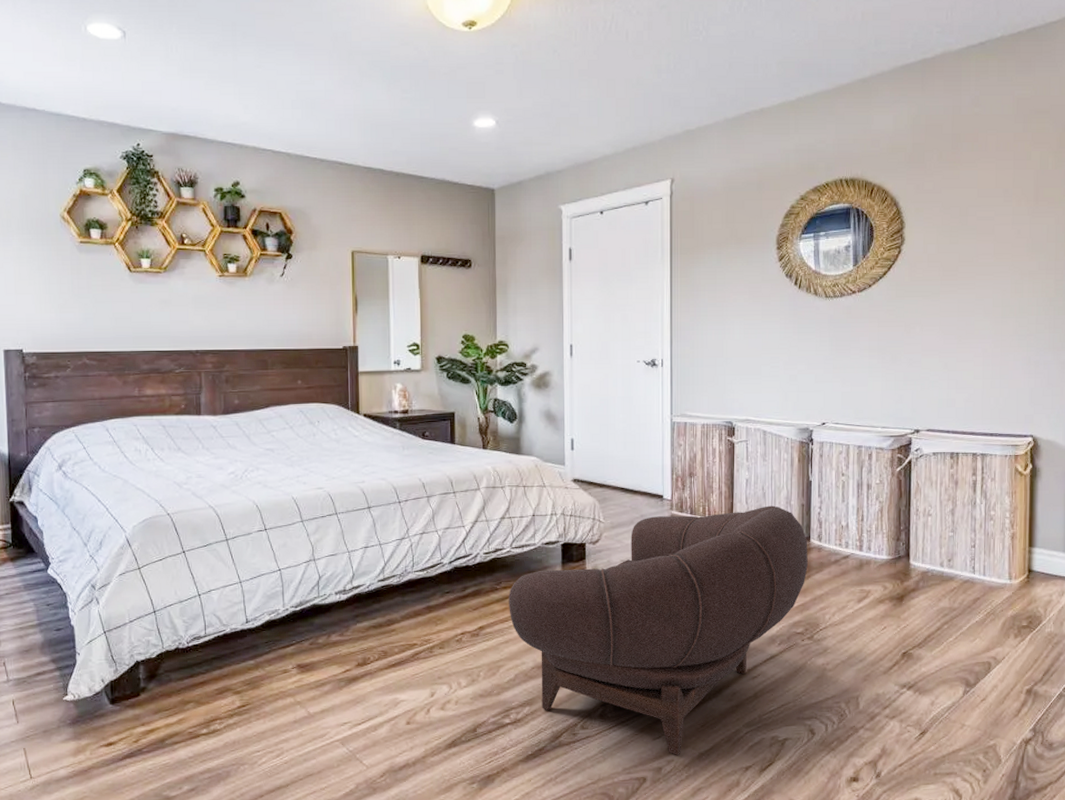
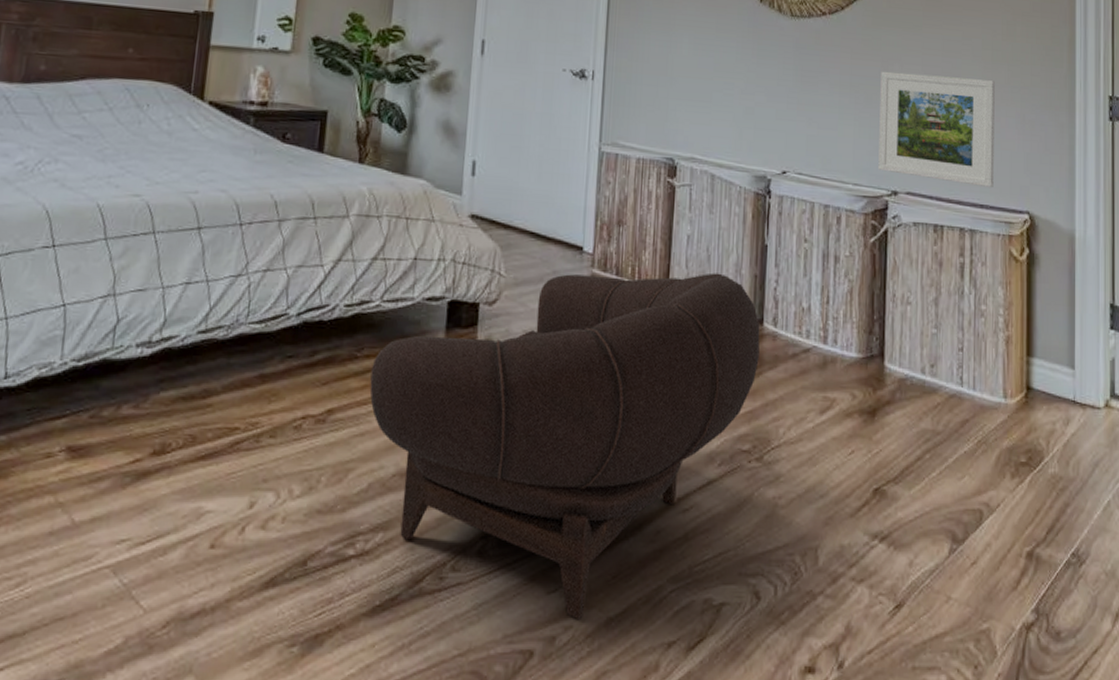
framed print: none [903,332,1004,420] -> present [878,71,995,188]

